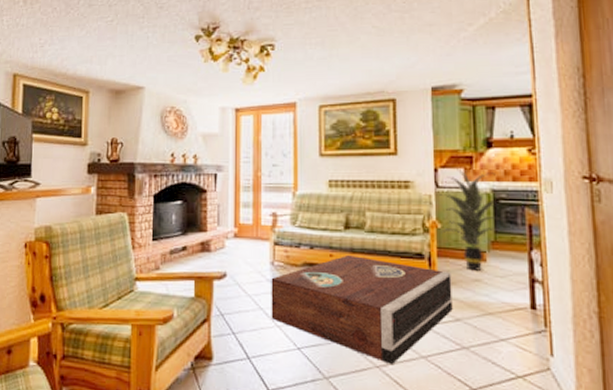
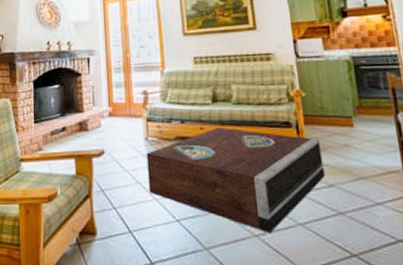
indoor plant: present [436,168,504,271] -> none [298,38,367,136]

